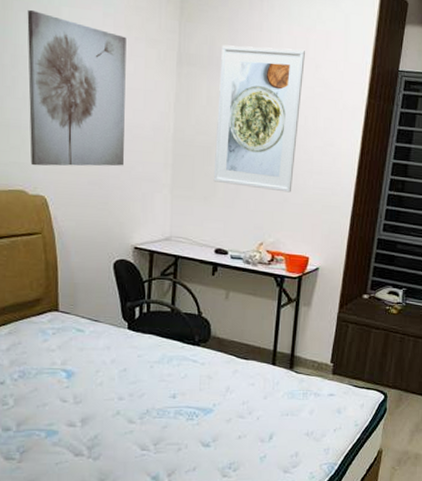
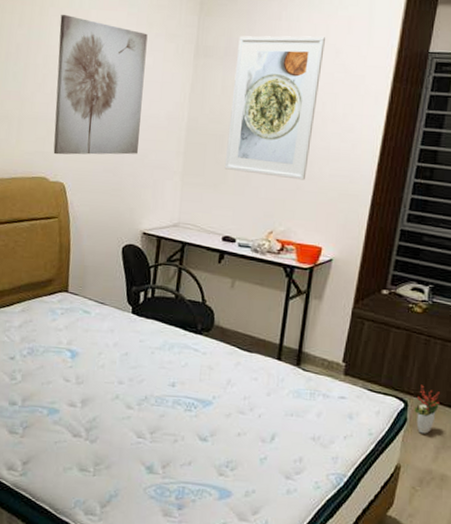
decorative plant: none [393,378,413,420] -> present [414,385,440,434]

